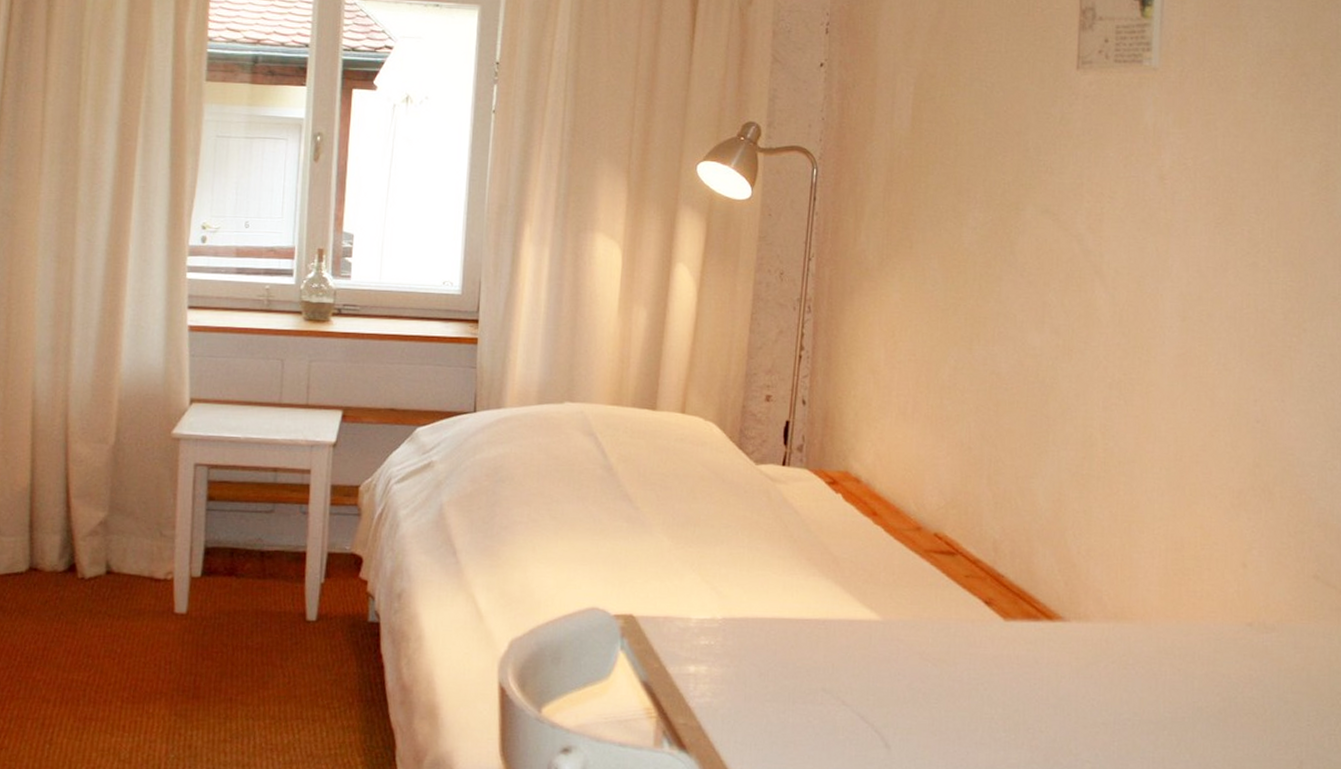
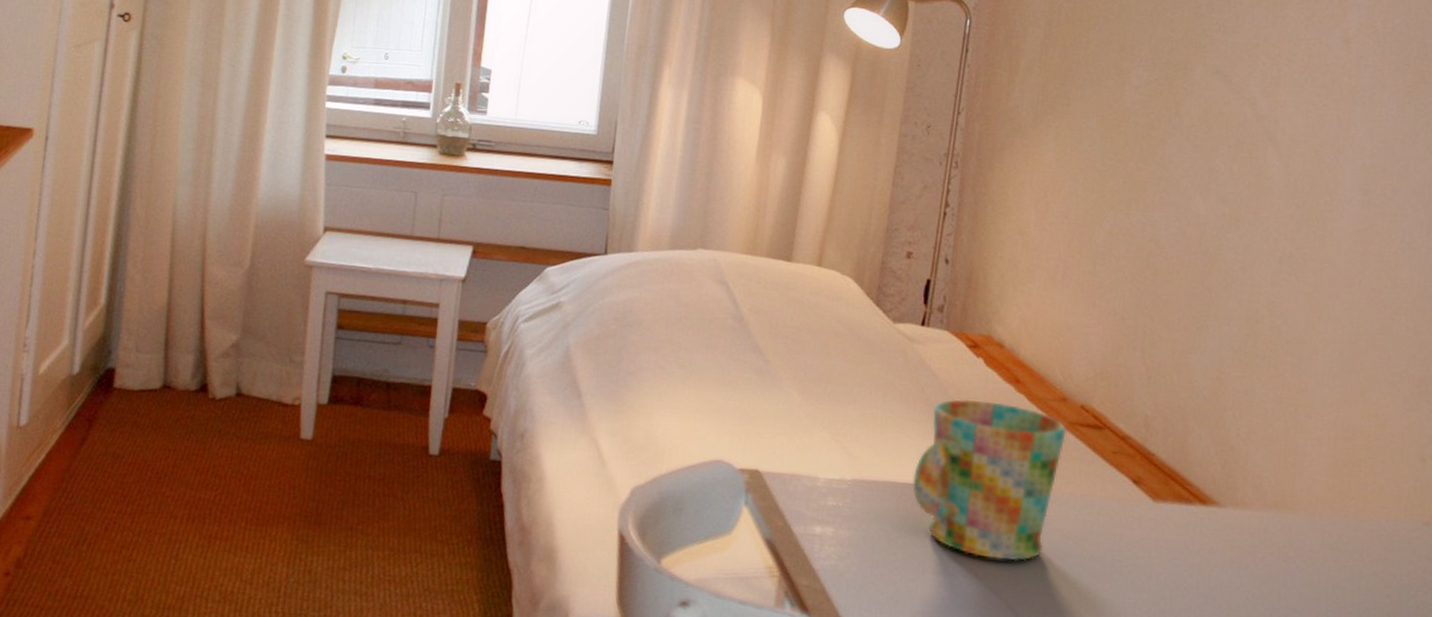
mug: none [780,534,923,686] -> present [912,399,1068,562]

